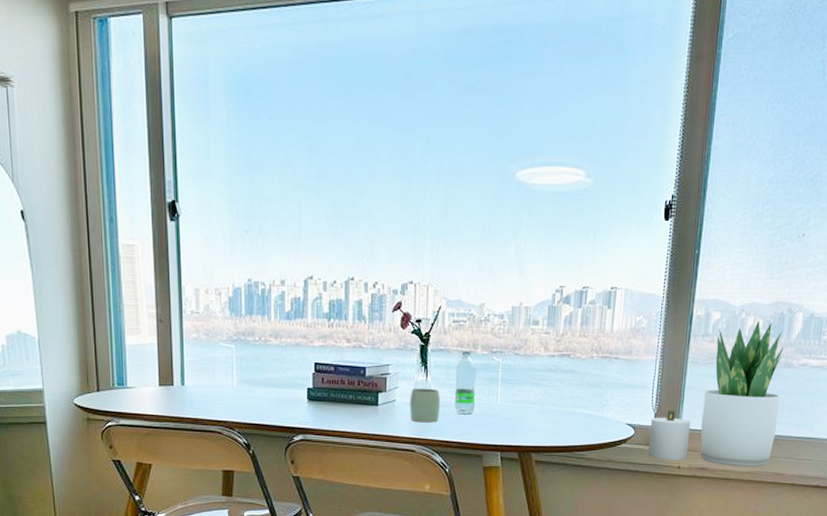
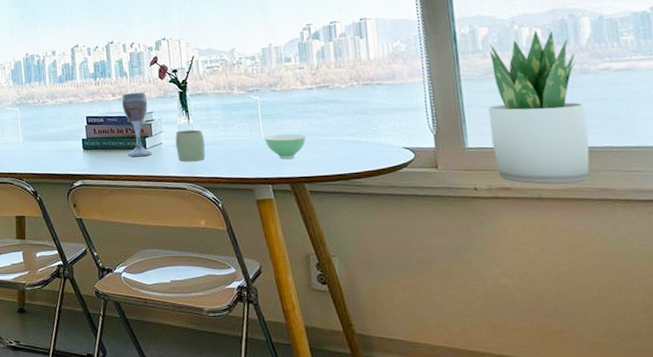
cup: none [356,341,385,414] -> present [121,92,152,157]
bottle: present [454,351,476,415] -> none [215,92,239,152]
bowl: none [500,401,540,428] -> present [264,134,306,160]
candle: present [648,410,691,460] -> none [431,130,483,182]

